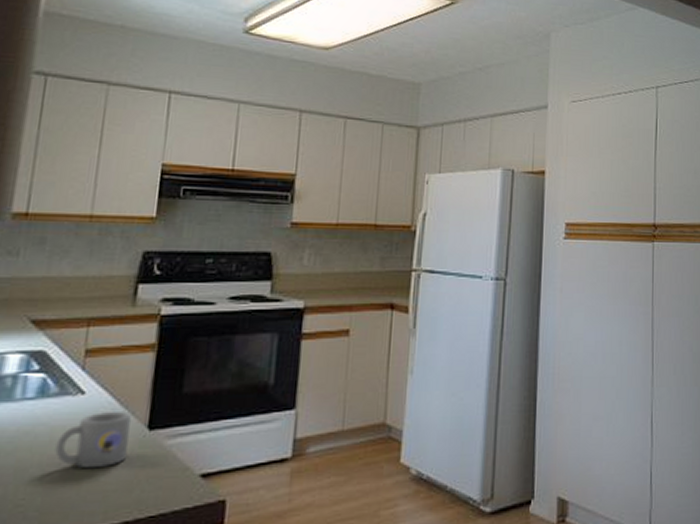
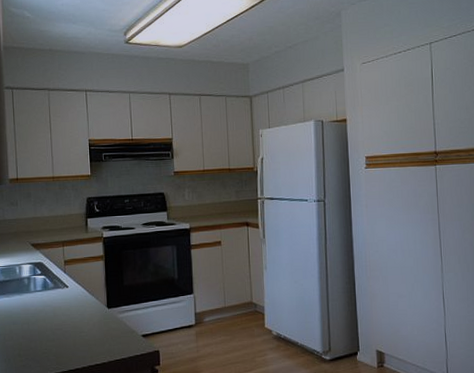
mug: present [55,410,131,469] -> none [58,297,98,332]

